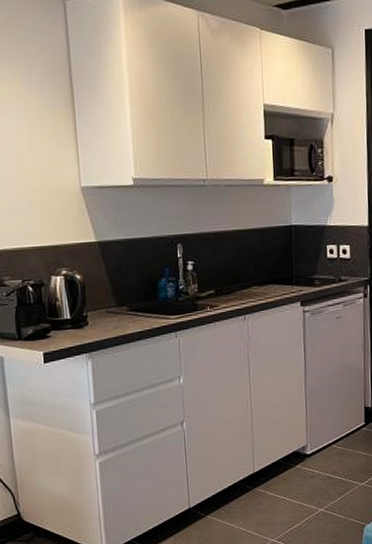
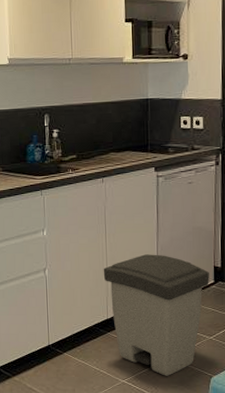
trash can: none [247,397,360,530] -> present [103,254,209,376]

